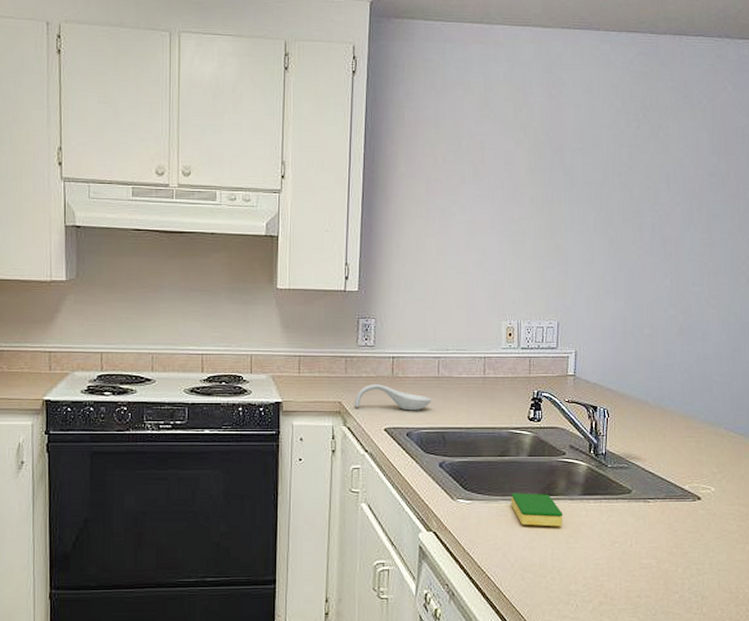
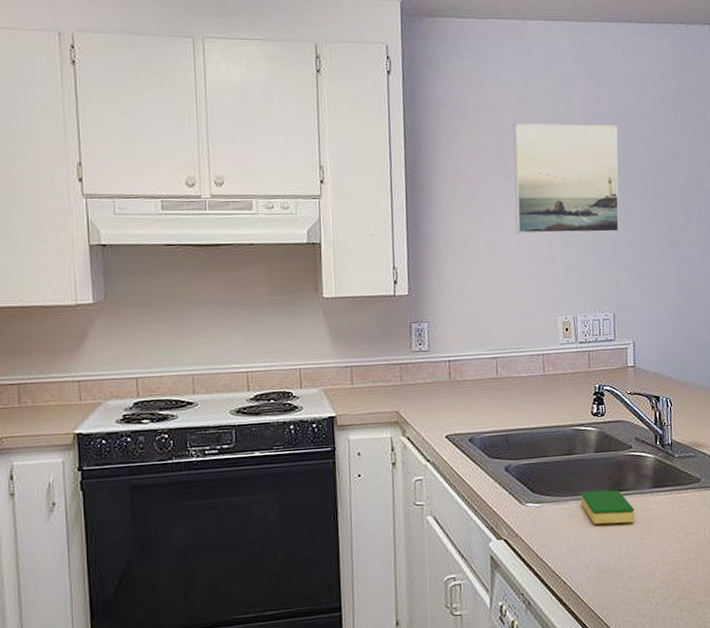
spoon rest: present [354,384,432,411] -> none [412,389,492,416]
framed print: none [467,128,577,242] -> present [513,123,620,234]

